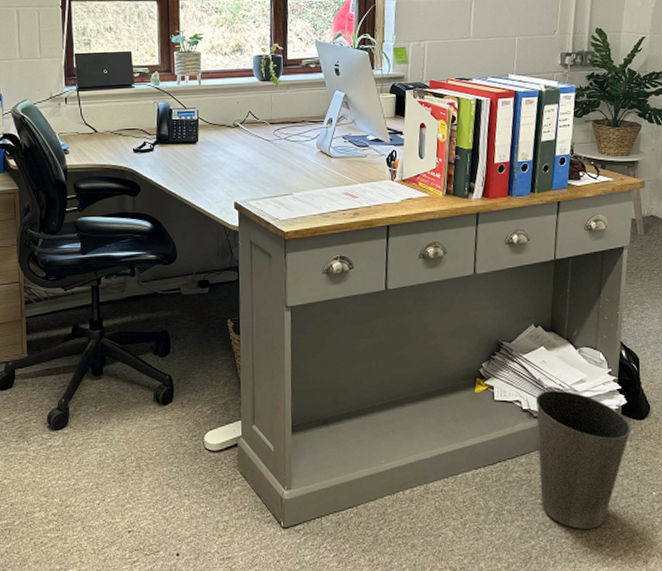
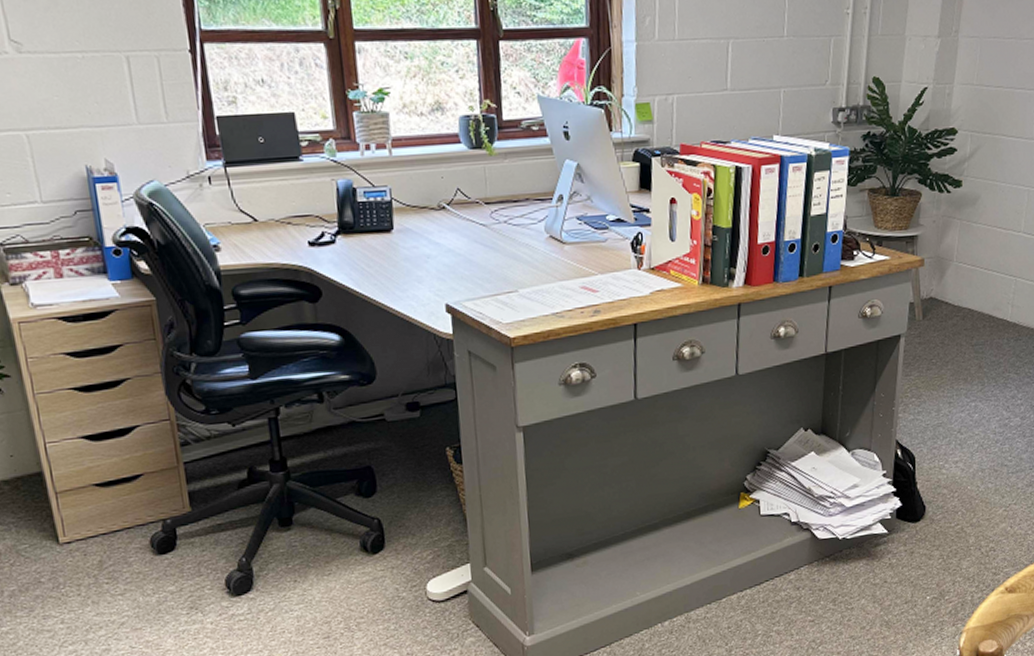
waste basket: present [535,390,632,529] -> none [805,497,906,643]

